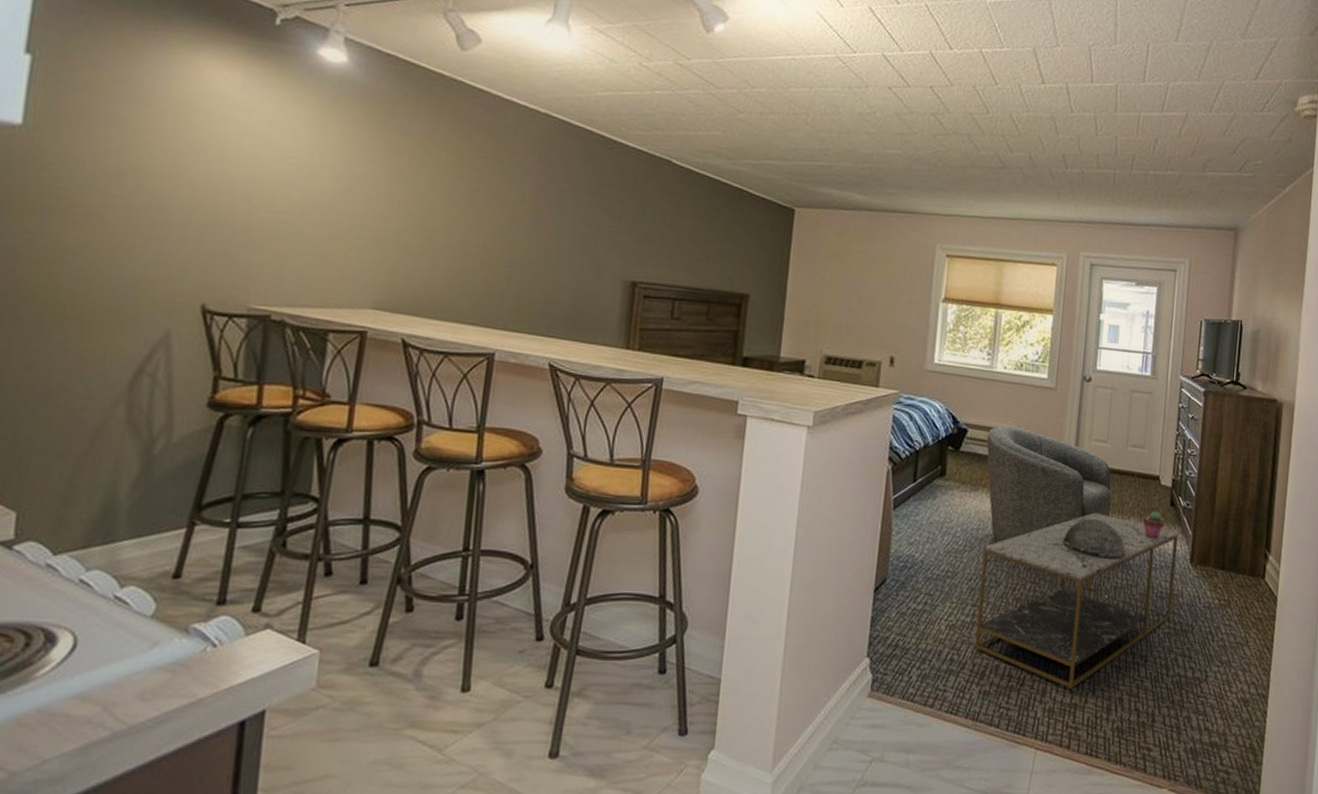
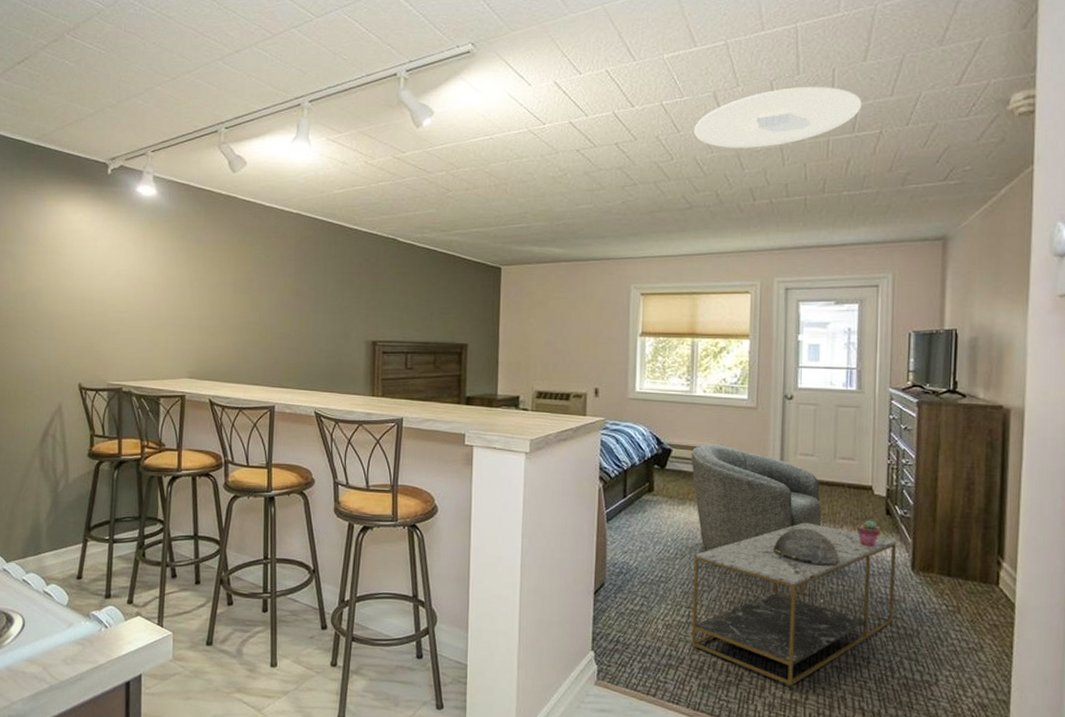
ceiling light: none [1011,55,1172,114] -> present [694,86,862,148]

